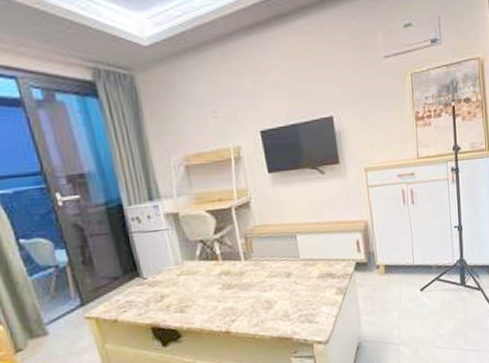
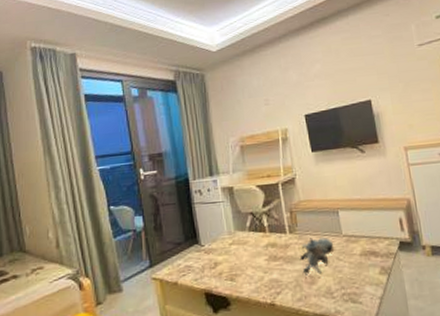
teapot: none [255,262,292,301] -> present [299,237,334,276]

